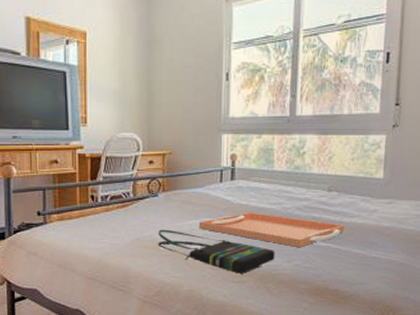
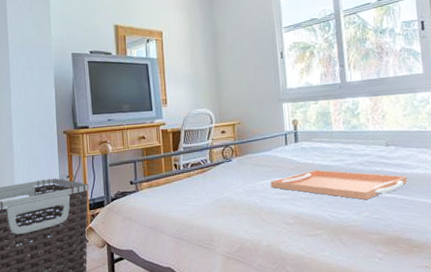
tote bag: present [158,229,275,274] -> none [235,190,345,228]

